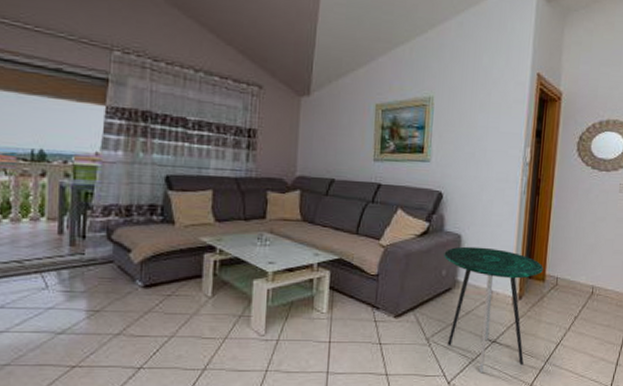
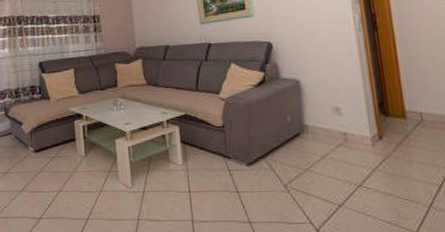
side table: present [444,246,543,374] -> none [285,89,402,220]

